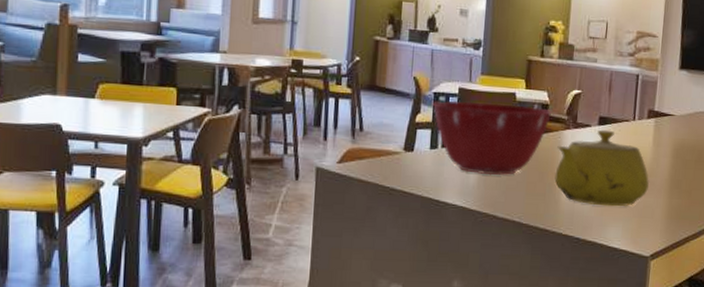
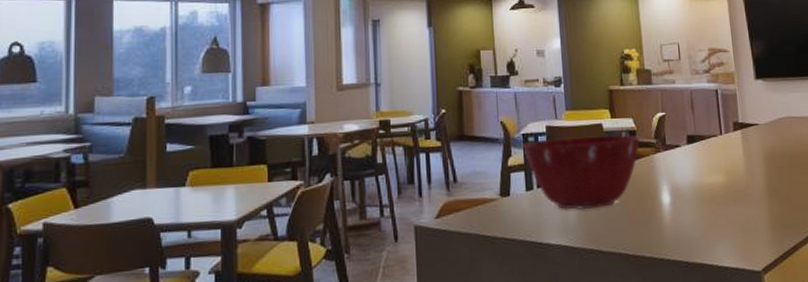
teapot: present [554,129,649,207] -> none [651,147,748,225]

